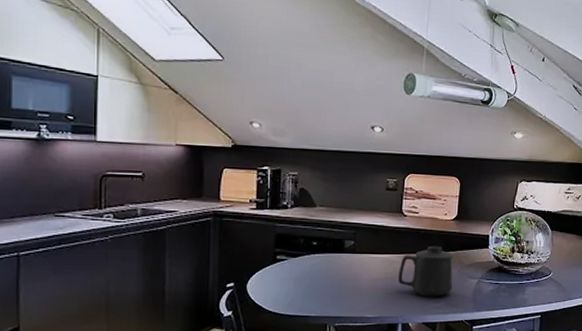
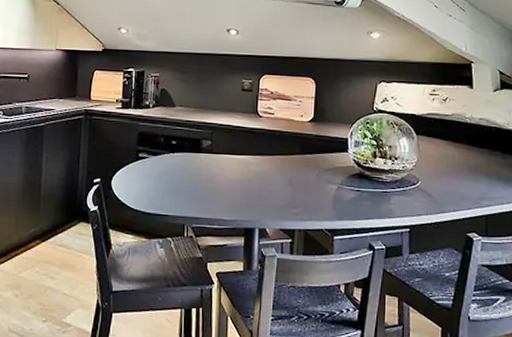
mug: present [398,245,454,297] -> none [254,148,311,202]

